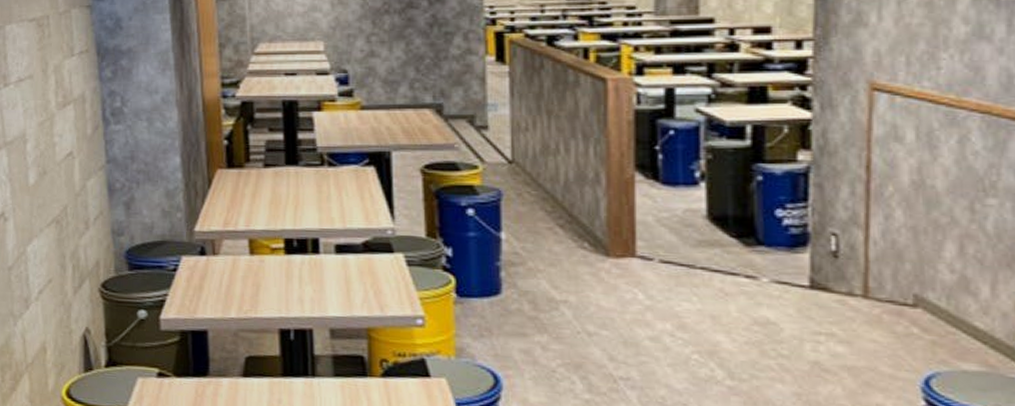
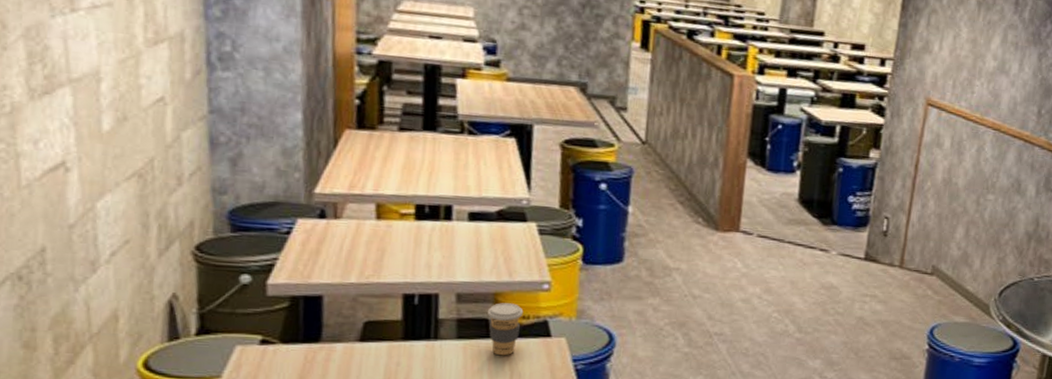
coffee cup: none [361,339,399,397] -> present [487,303,524,356]

